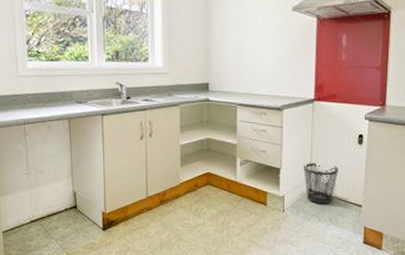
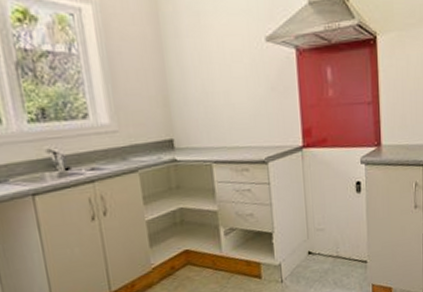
wastebasket: present [304,163,338,205] -> none [299,220,338,268]

